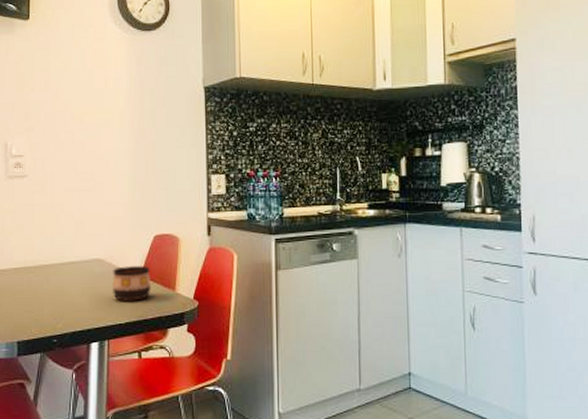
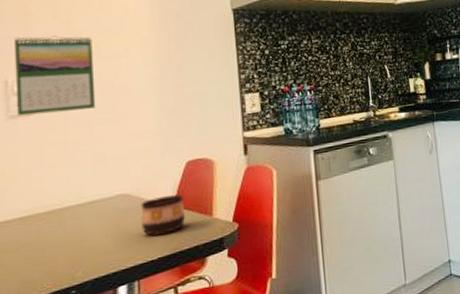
calendar: none [13,103,78,177] -> present [15,36,96,117]

